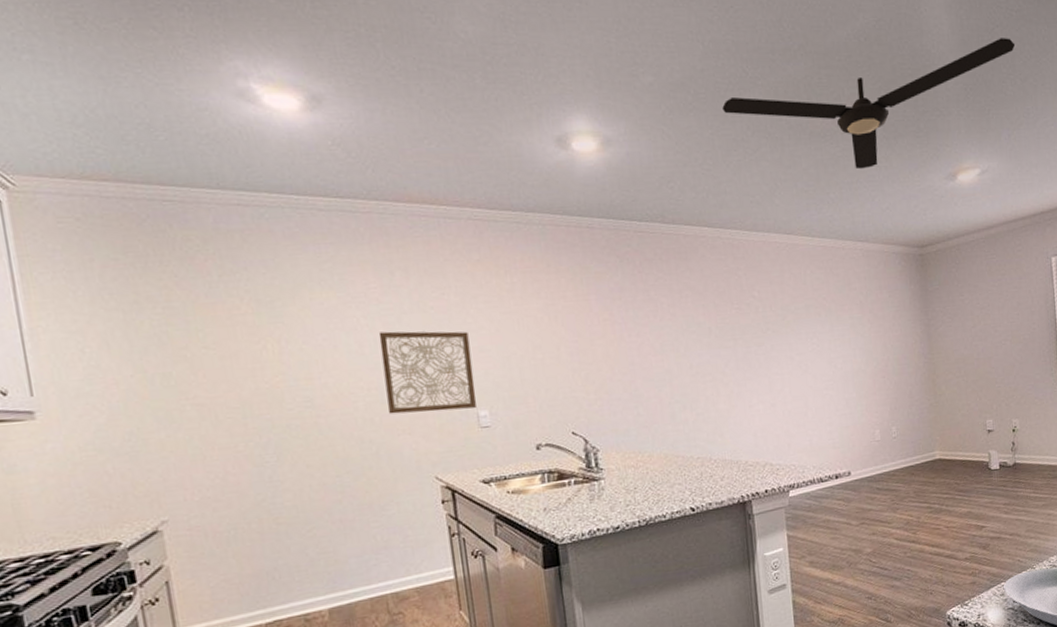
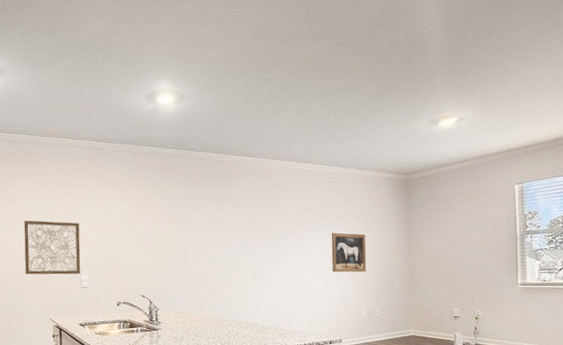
ceiling fan: present [722,38,1016,170] -> none [263,20,491,117]
wall art: none [828,328,877,383] -> present [331,232,367,273]

